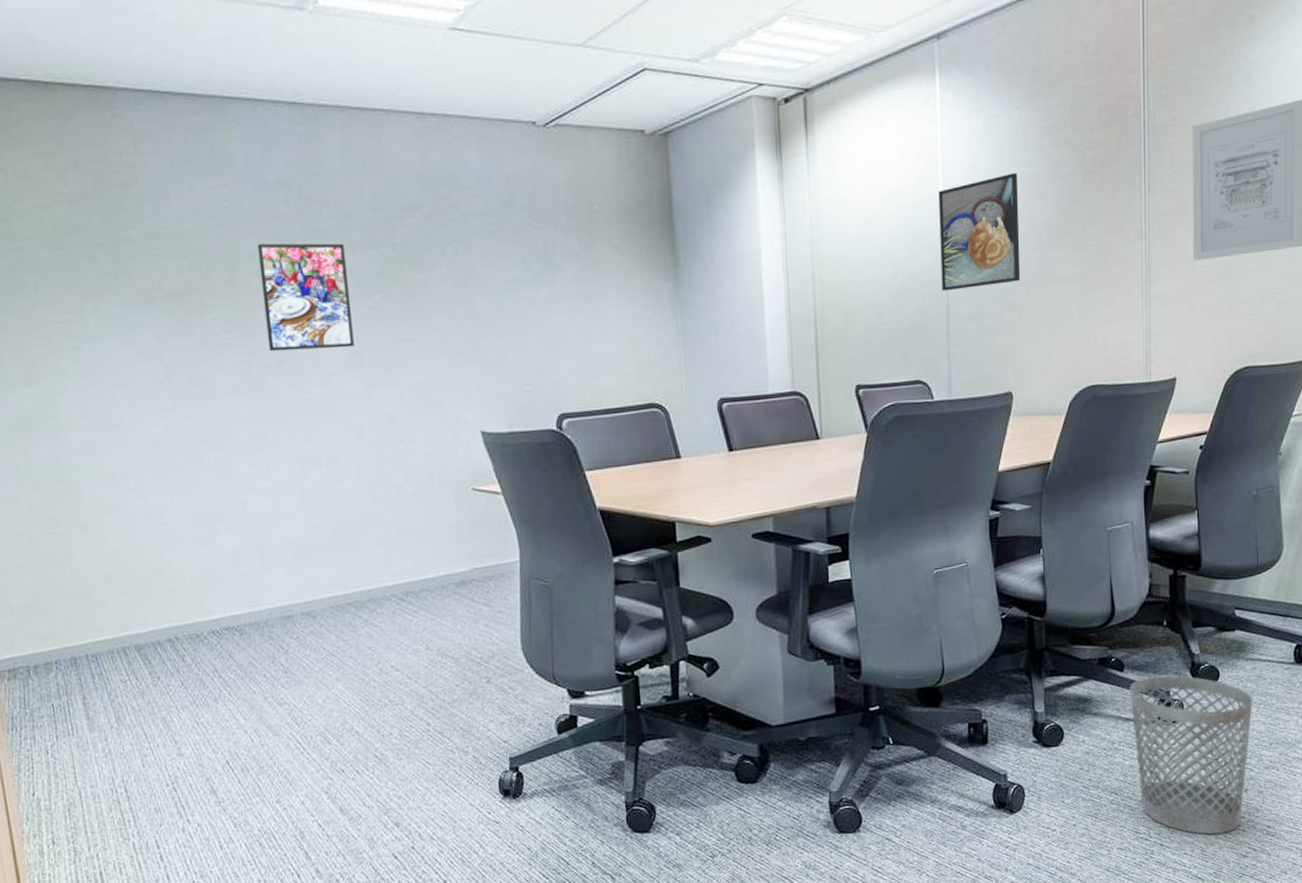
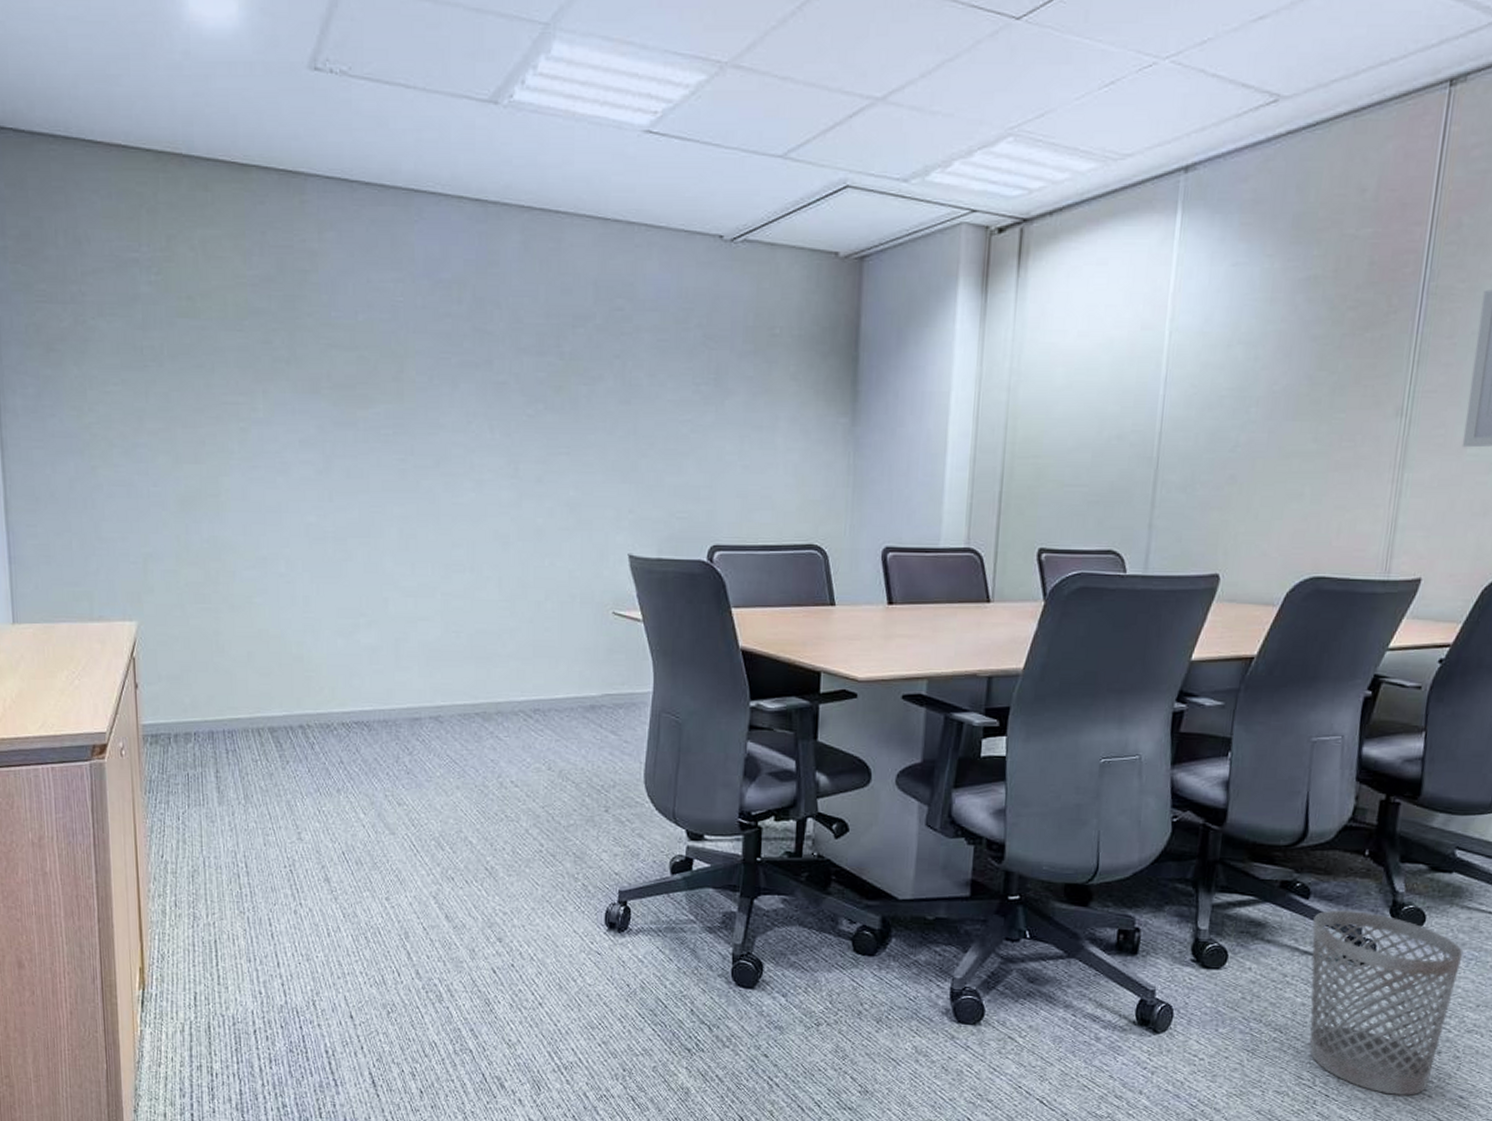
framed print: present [257,243,354,352] -> none [426,342,511,455]
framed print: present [938,172,1021,292] -> none [1152,329,1260,455]

